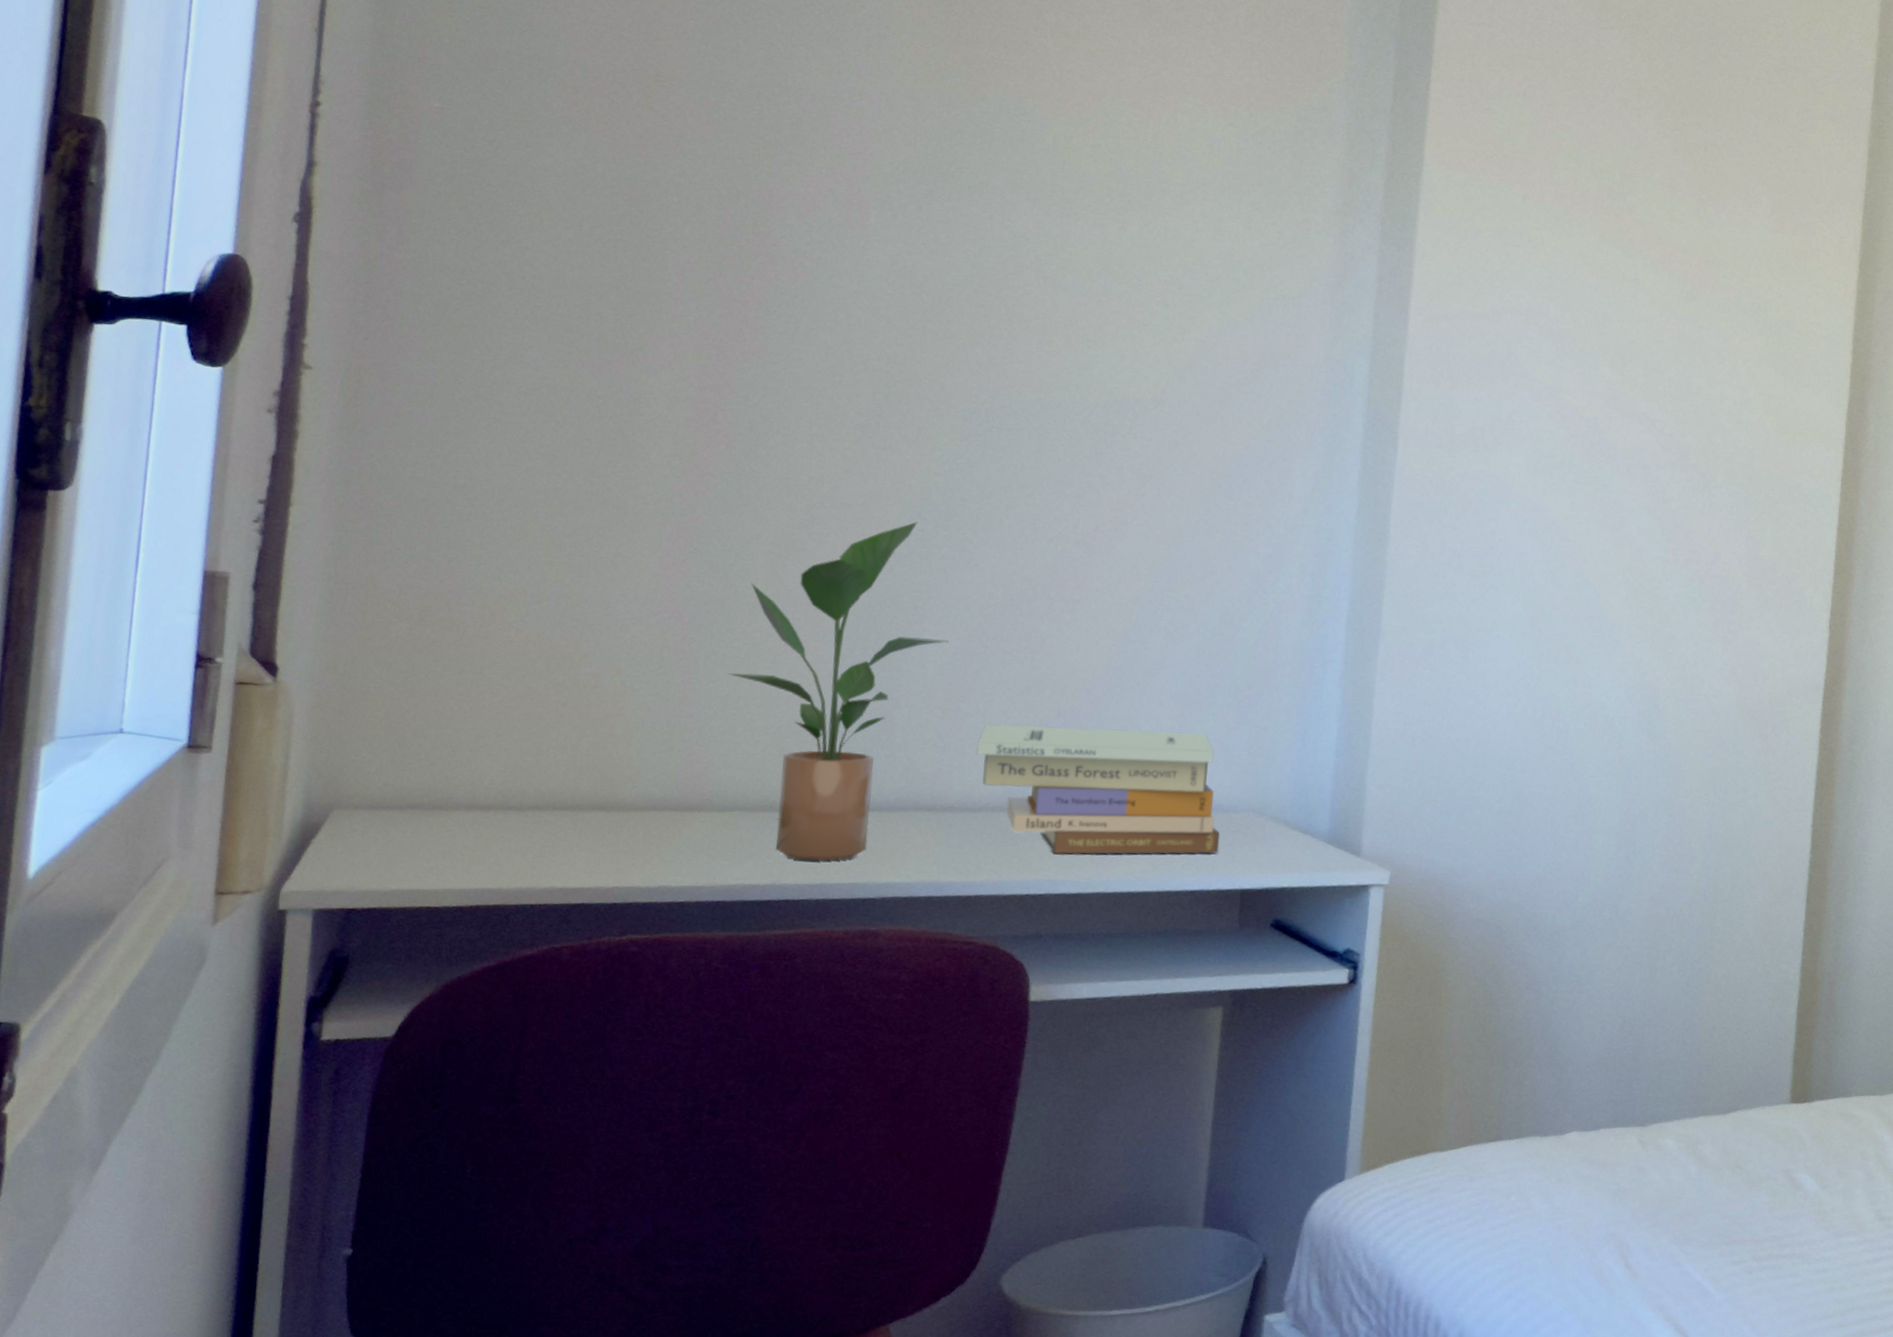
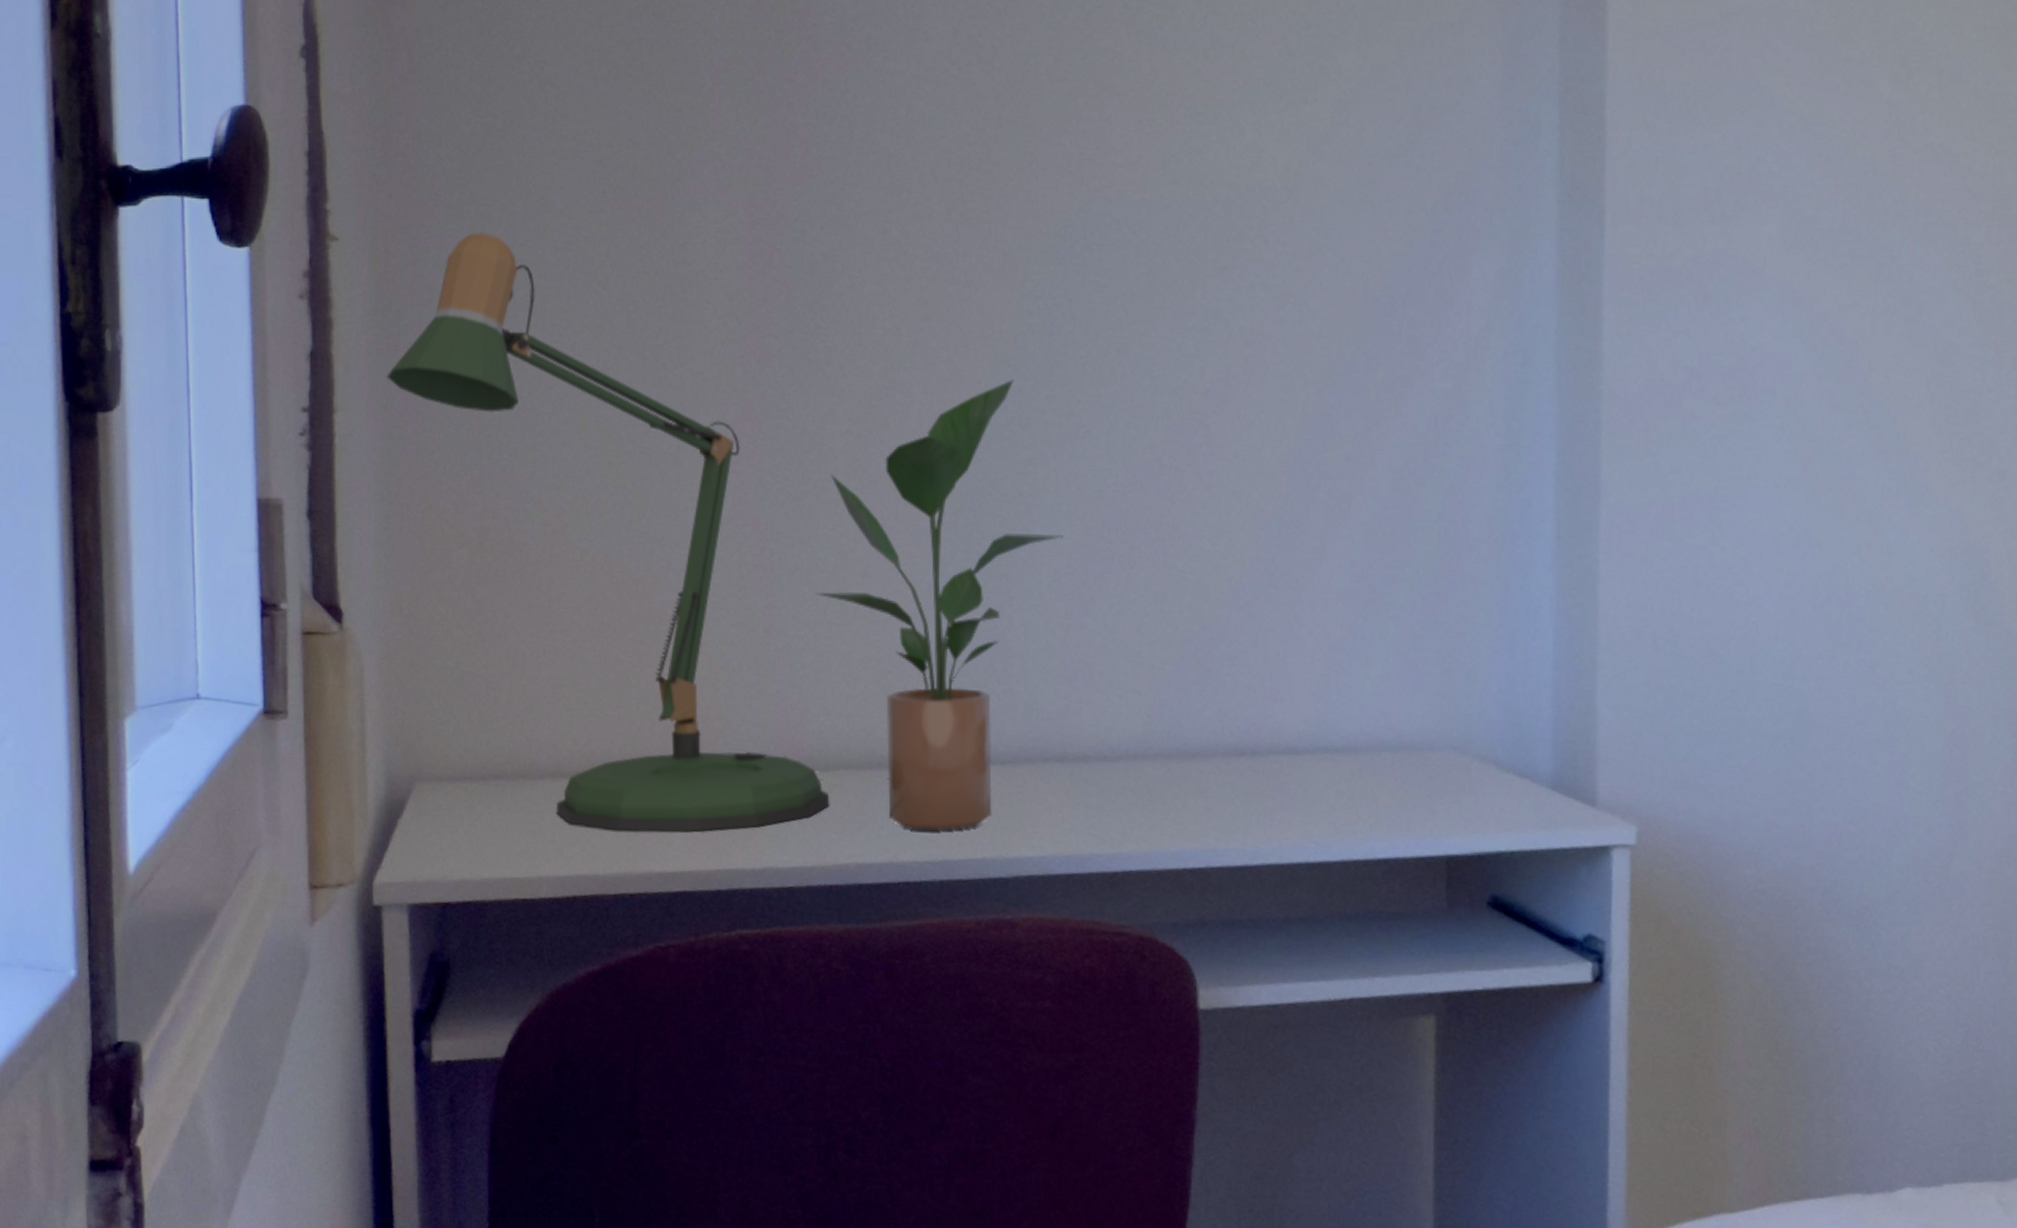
desk lamp: none [345,373,725,858] -> present [387,232,830,834]
books: present [976,724,1220,855] -> none [1108,643,1415,815]

